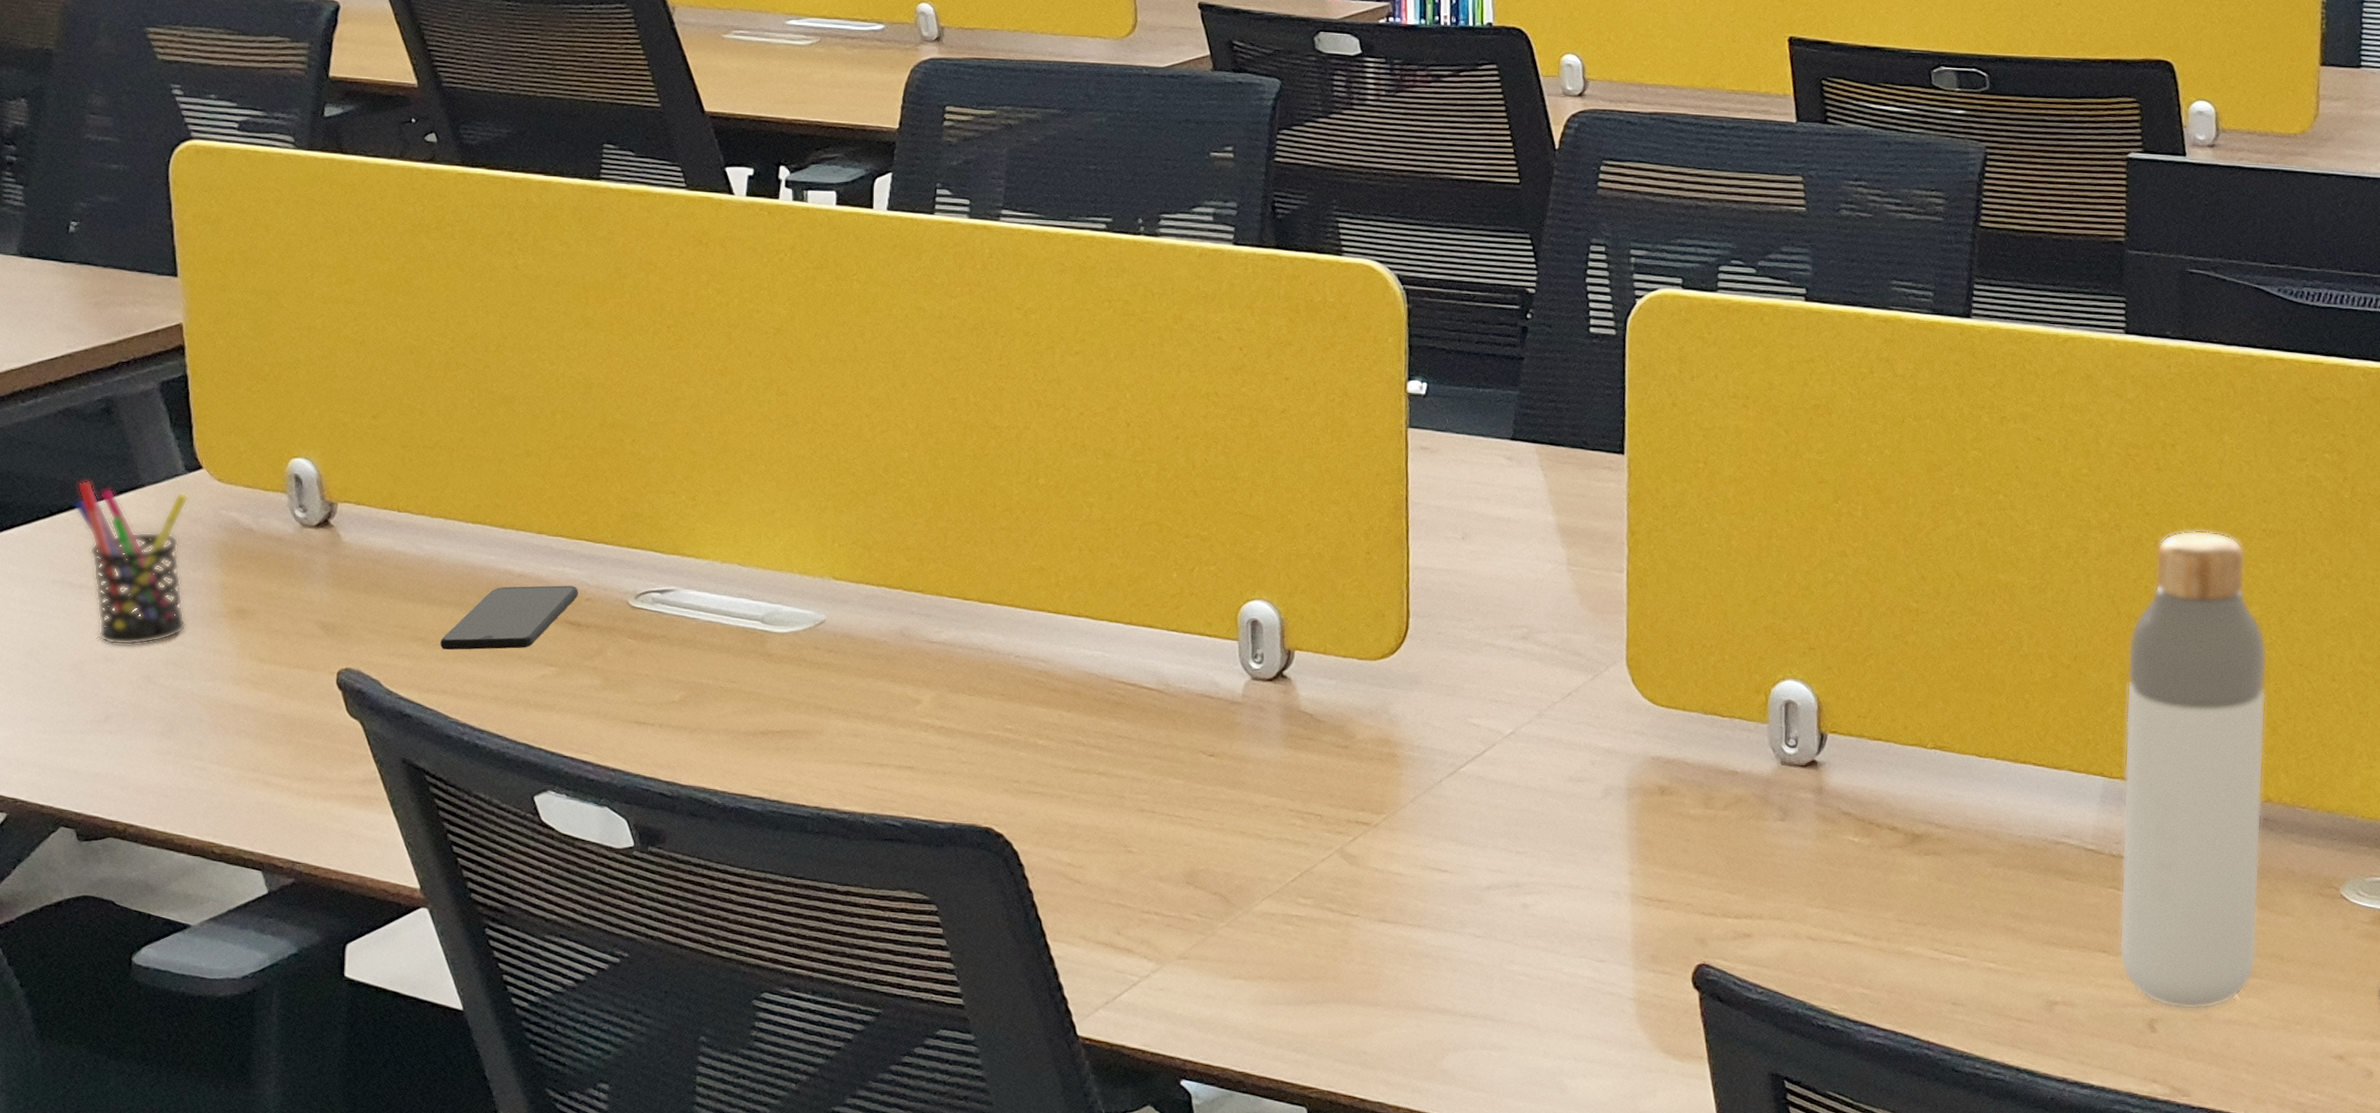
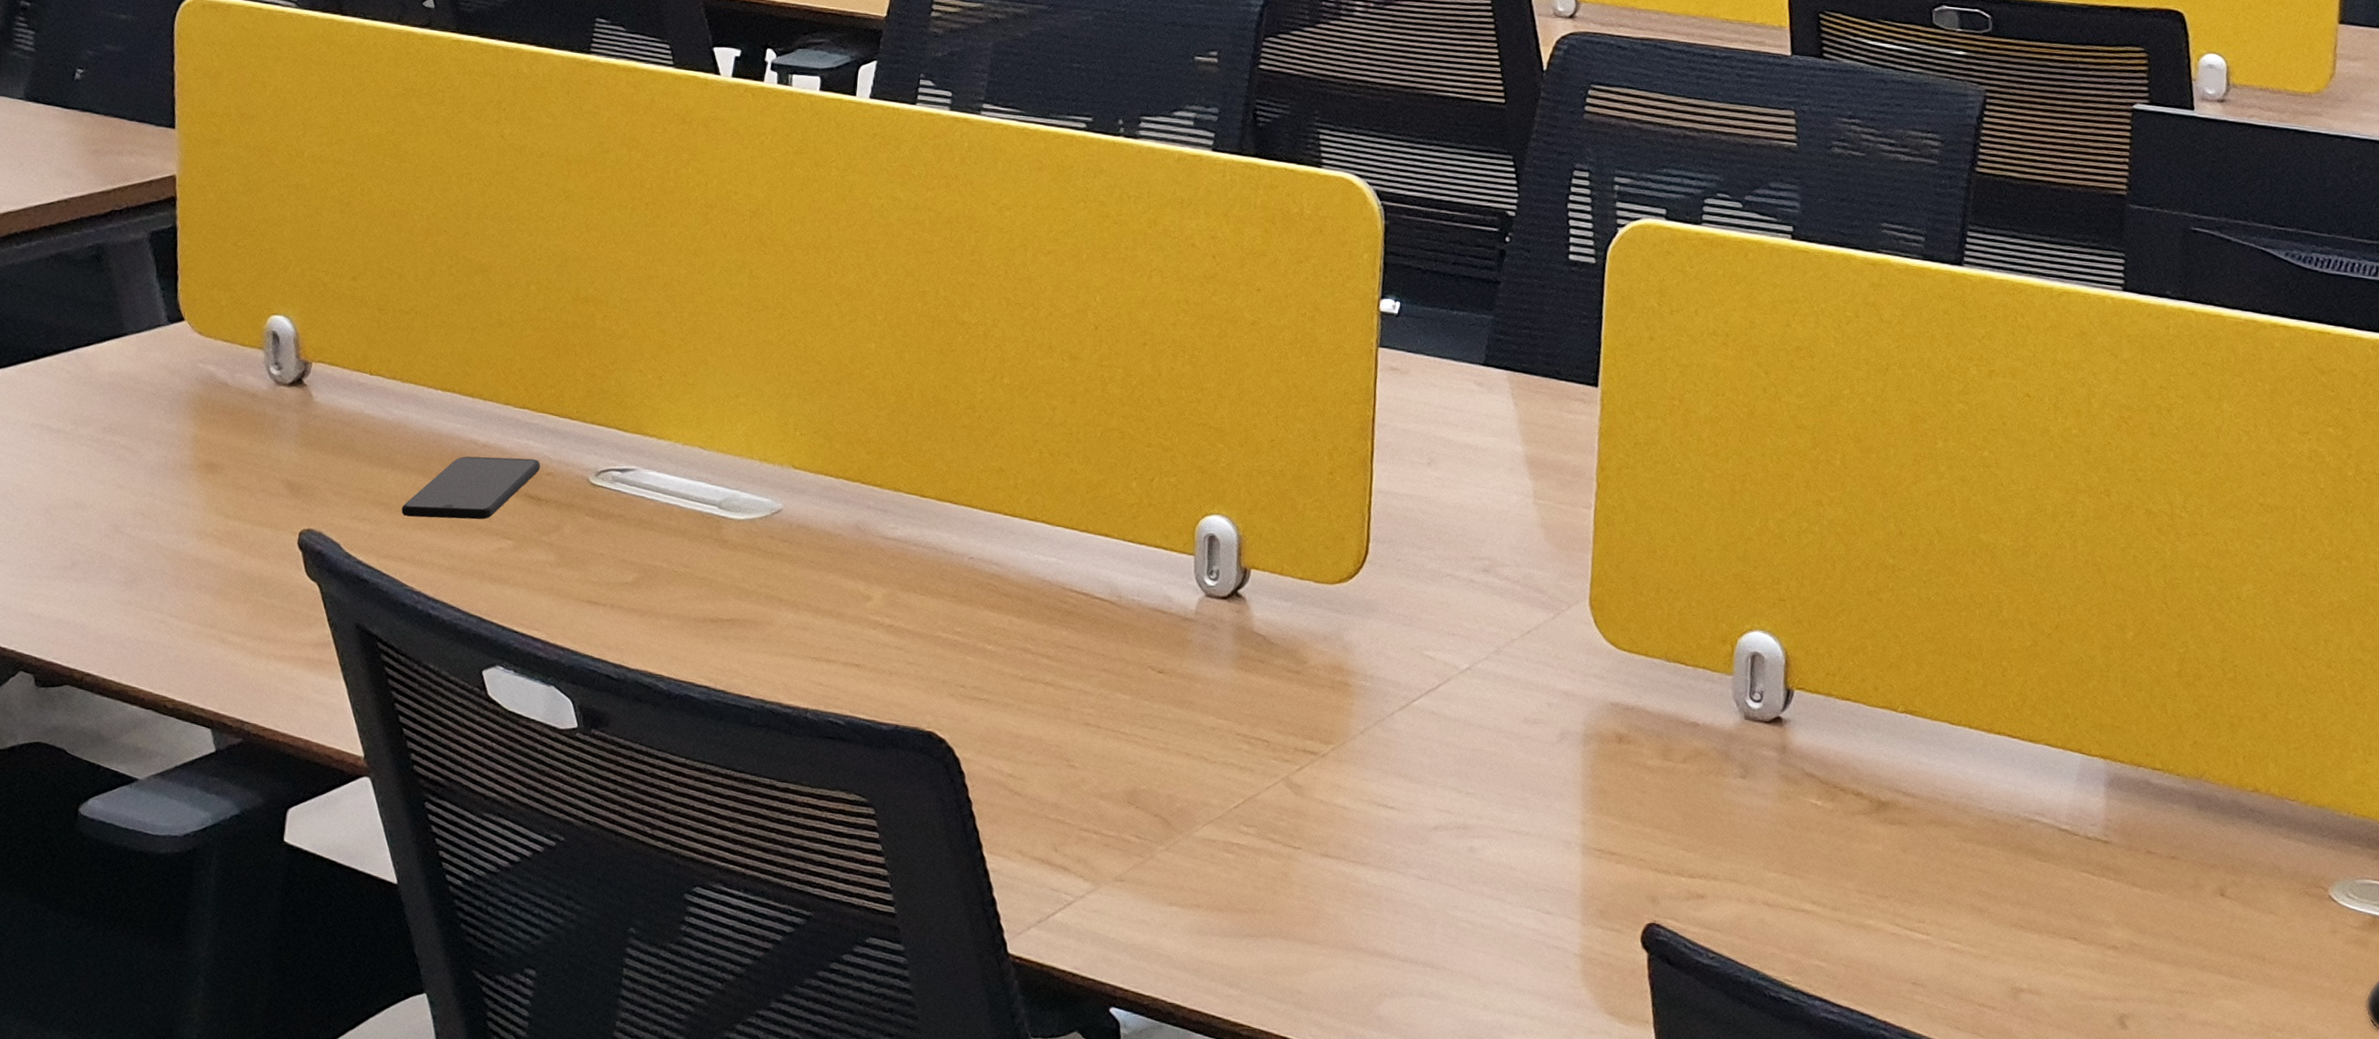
pen holder: present [73,480,189,646] -> none [57,325,169,494]
bottle: present [2119,530,2268,1010] -> none [2091,500,2261,1009]

